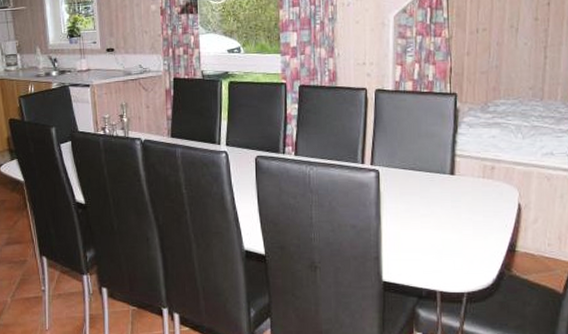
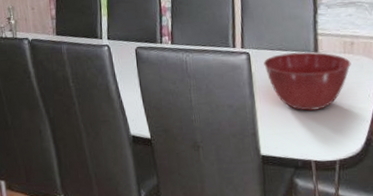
mixing bowl: none [394,173,490,238] -> present [263,52,351,111]

